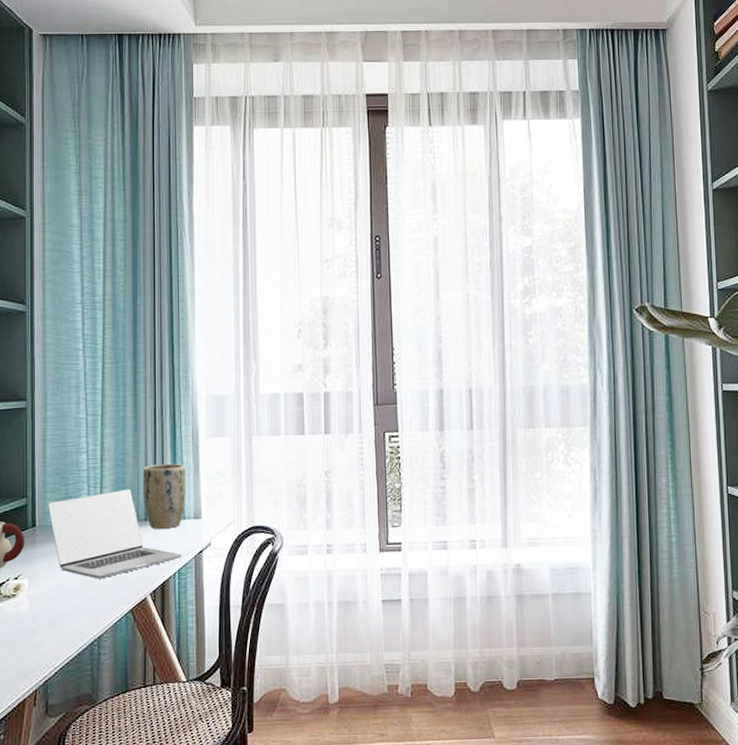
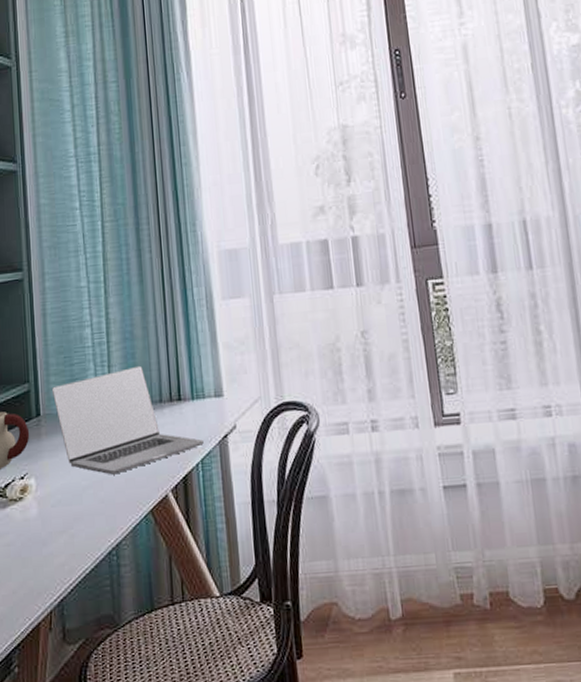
plant pot: present [142,463,186,529] -> none [153,332,204,412]

